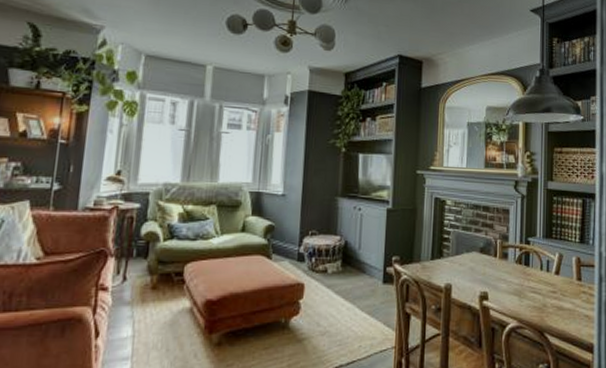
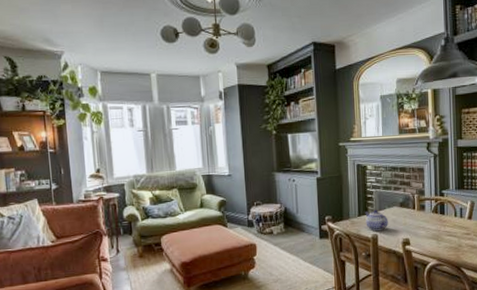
teapot: none [439,252,465,280] -> present [365,209,388,231]

